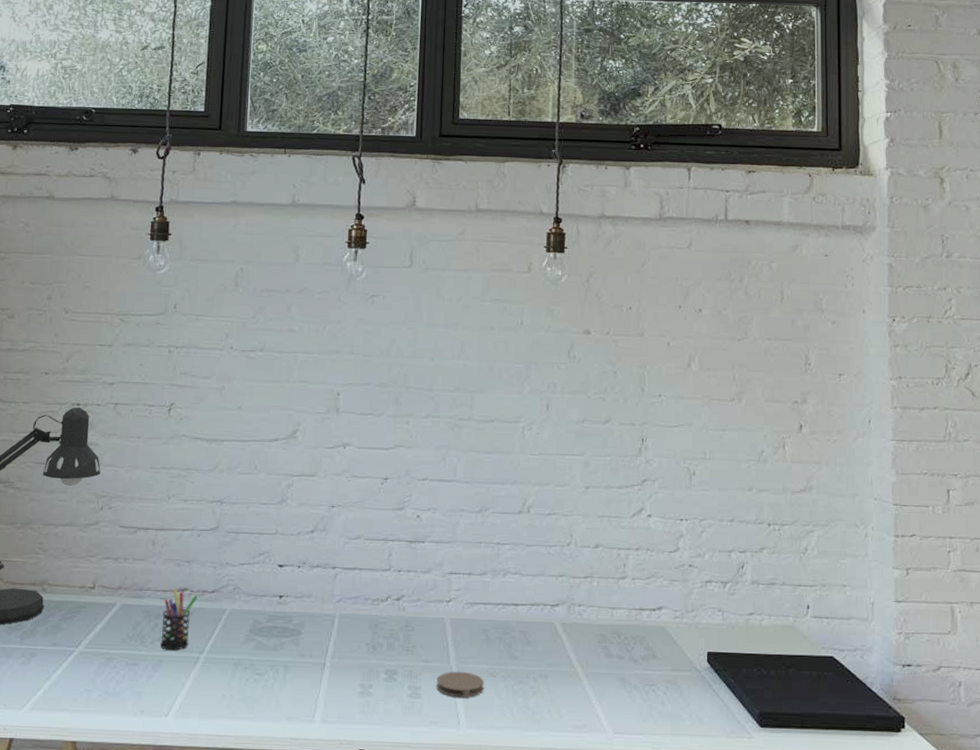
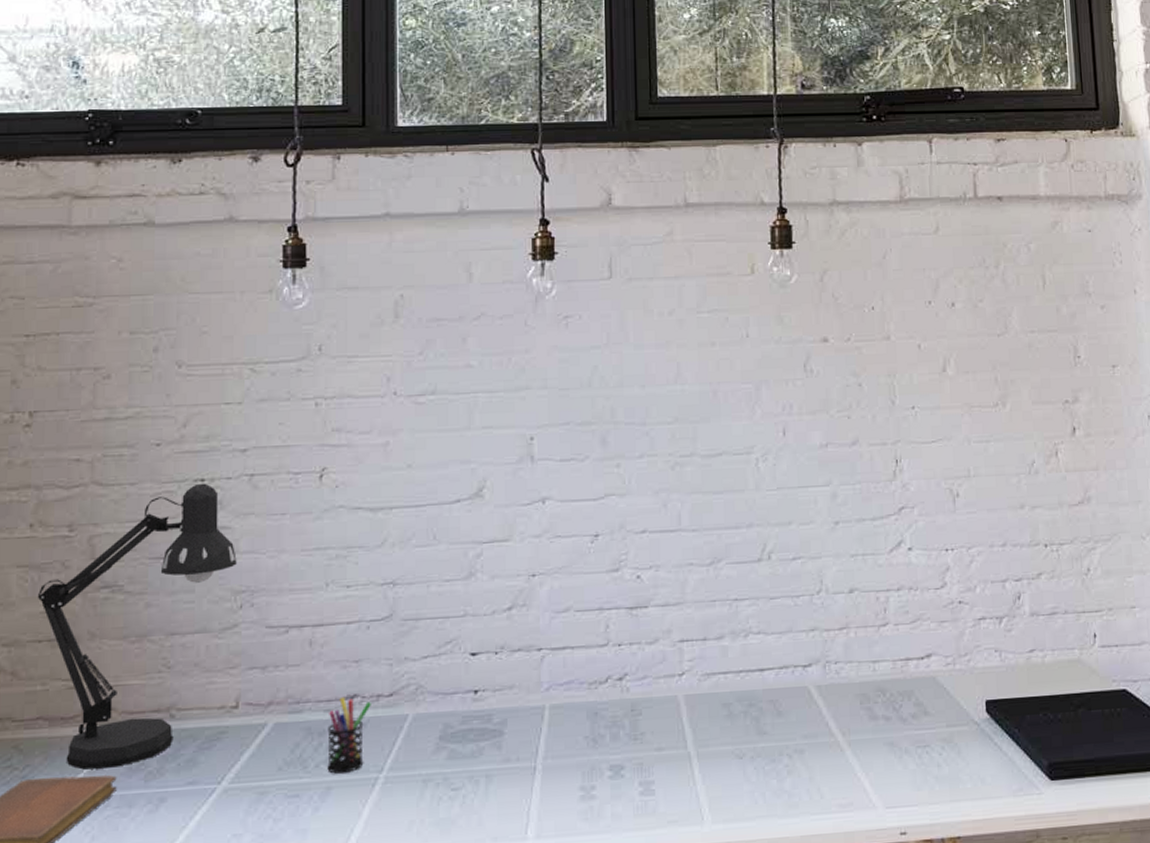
coaster: present [436,671,484,698] -> none [673,756,730,789]

